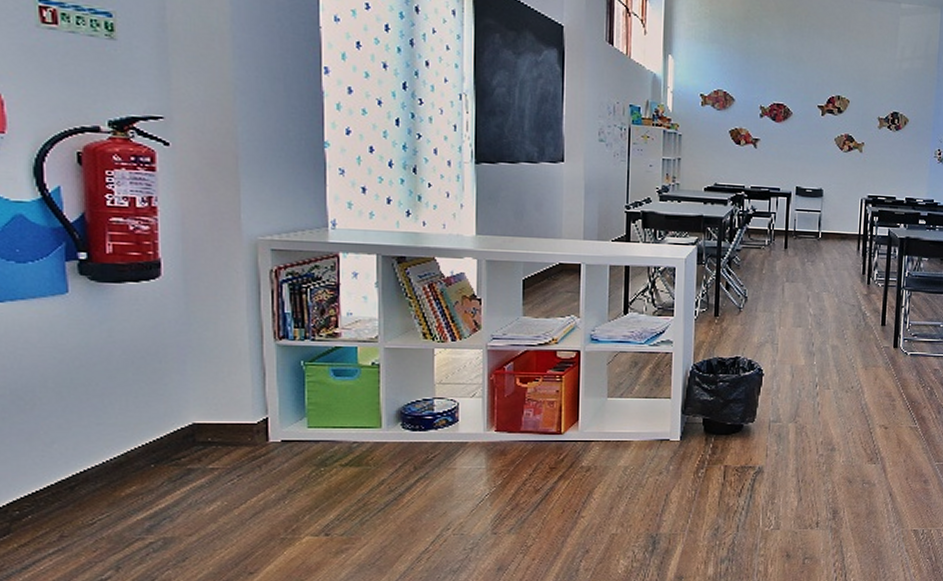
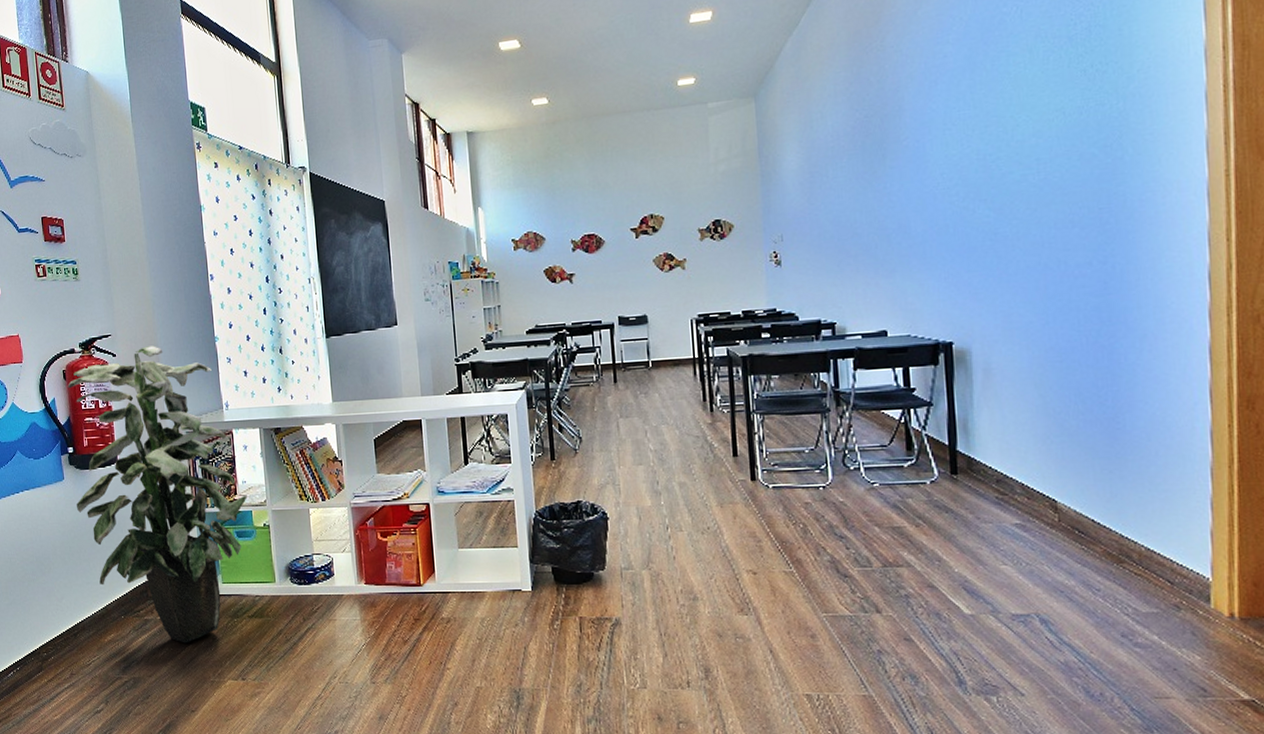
indoor plant: none [84,139,352,496] -> present [67,346,247,643]

